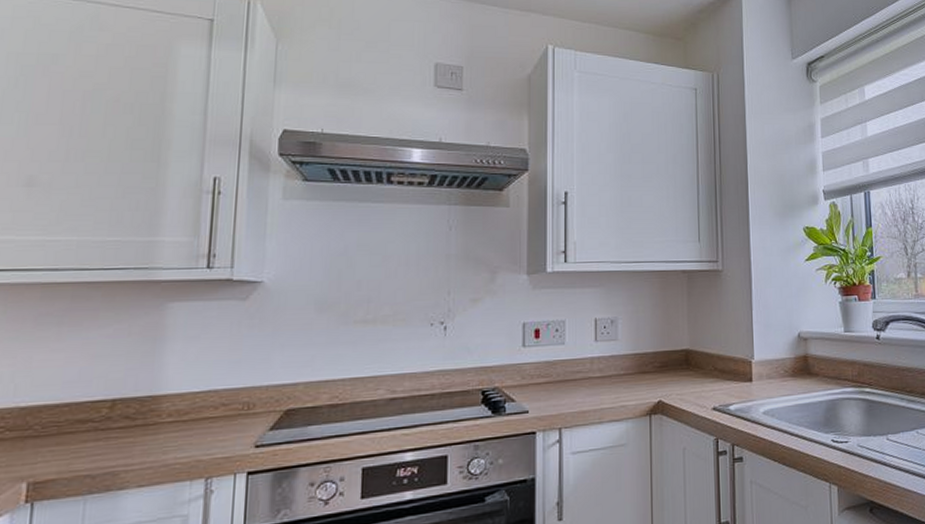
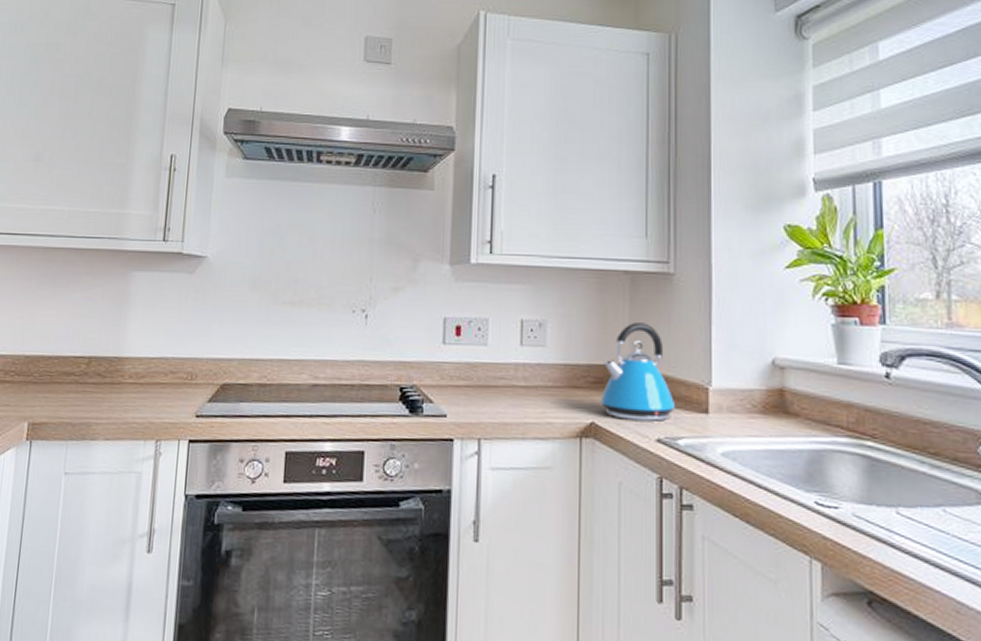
kettle: none [665,313,727,395] -> present [600,323,676,422]

